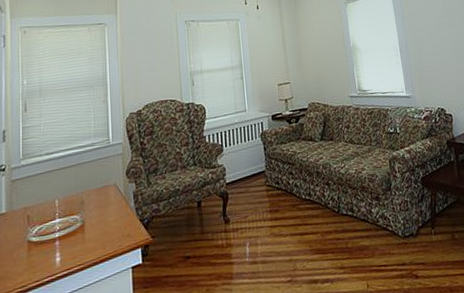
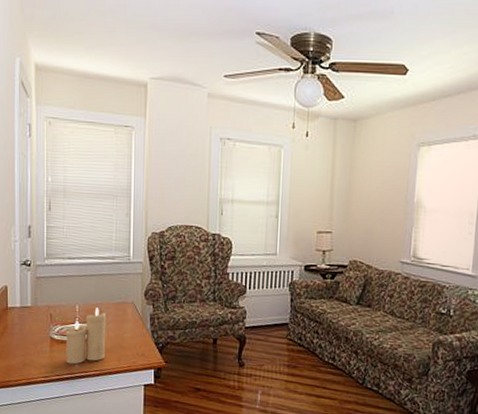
candle: none [44,197,89,265] -> present [65,307,106,364]

